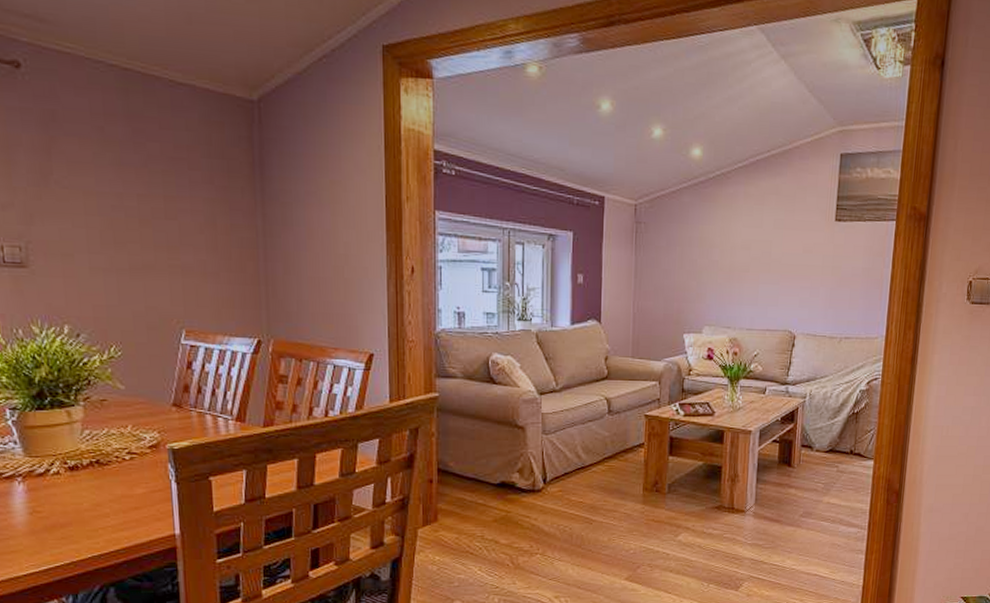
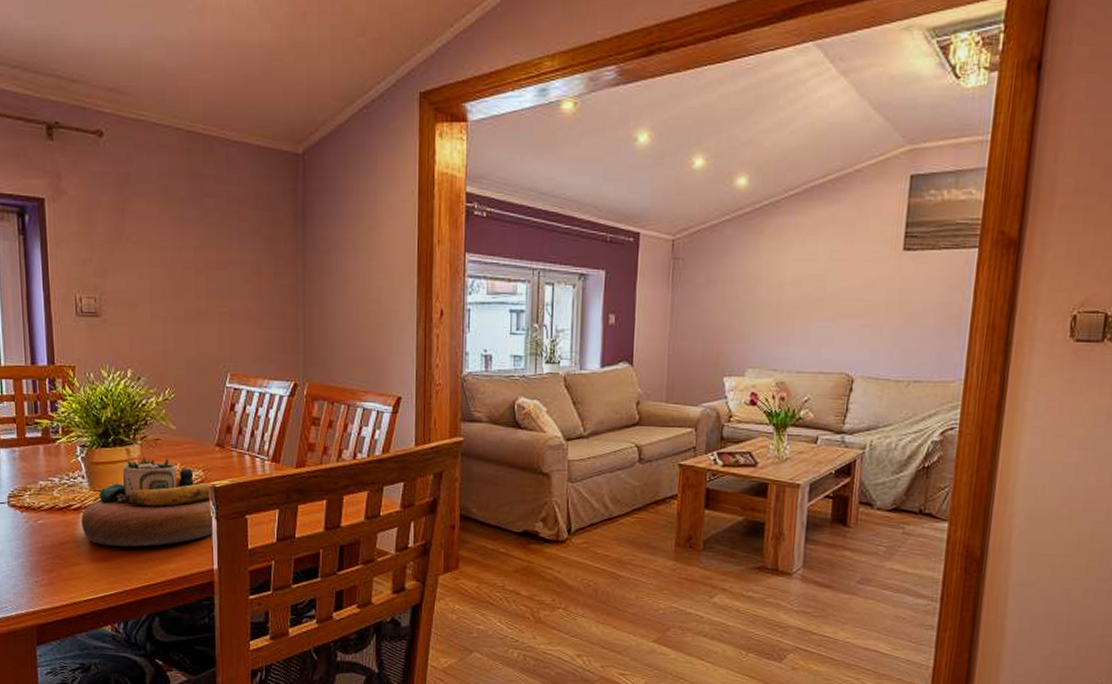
decorative bowl: none [15,418,173,515] -> present [81,456,213,547]

